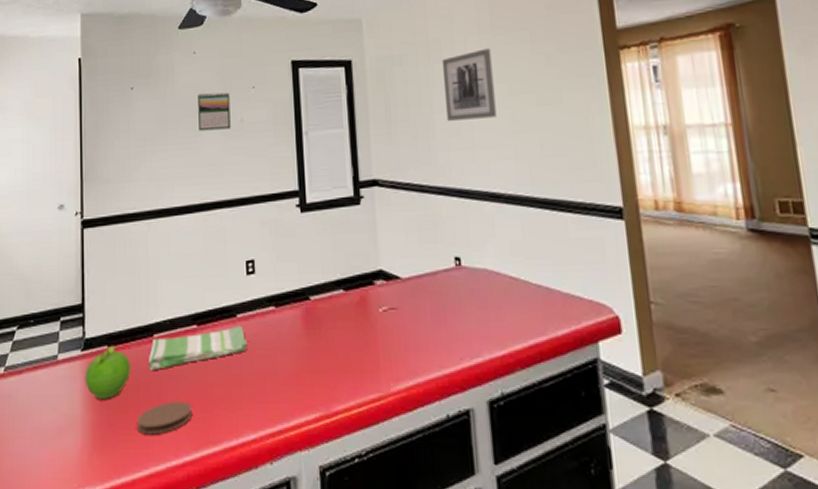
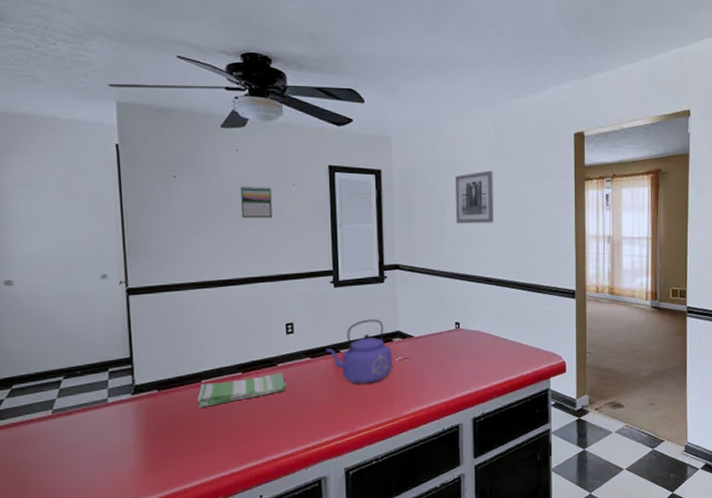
fruit: present [84,347,131,399] -> none [135,391,181,431]
coaster: present [137,401,191,435] -> none [188,429,238,456]
kettle: none [293,253,376,345] -> present [326,319,392,384]

